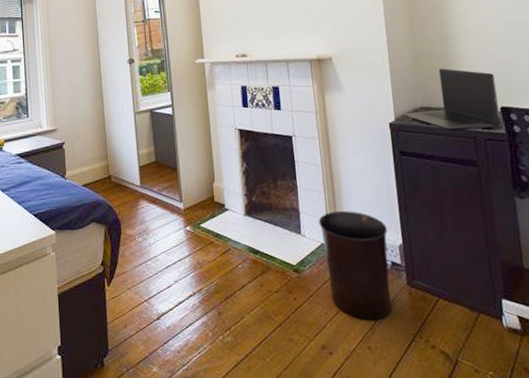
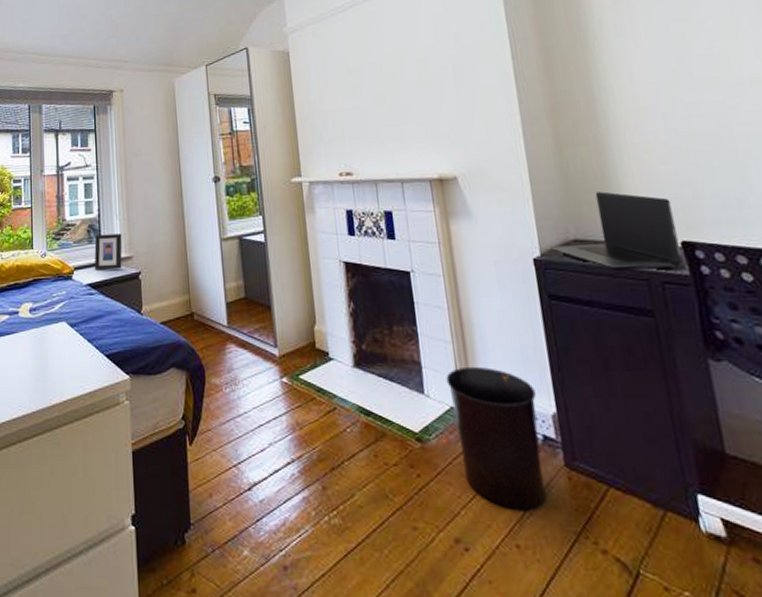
picture frame: none [22,109,48,142] -> present [94,233,123,270]

